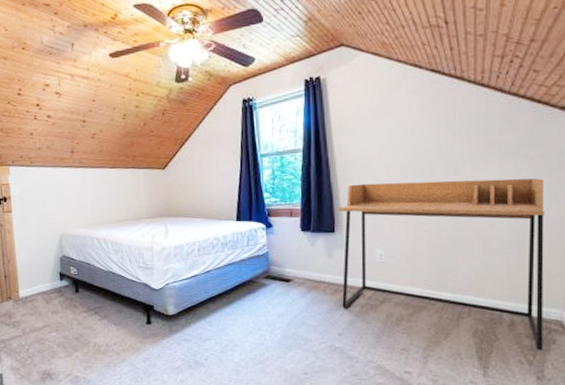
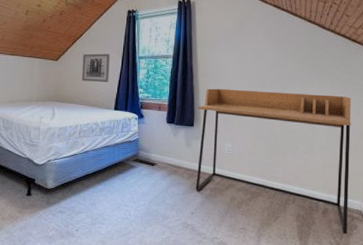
wall art: none [193,155,227,190] -> present [82,53,110,83]

